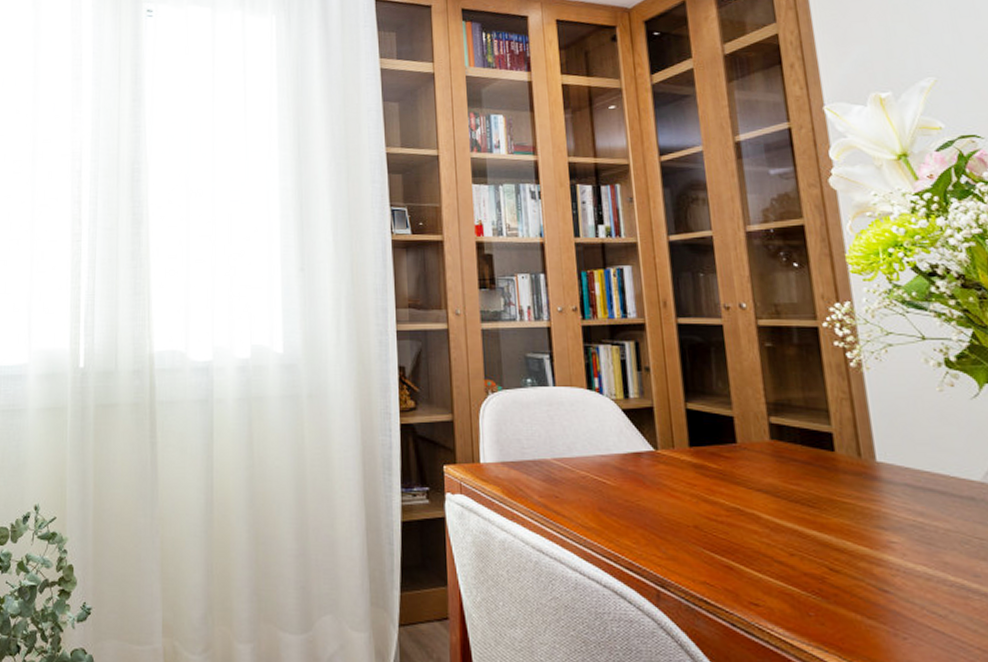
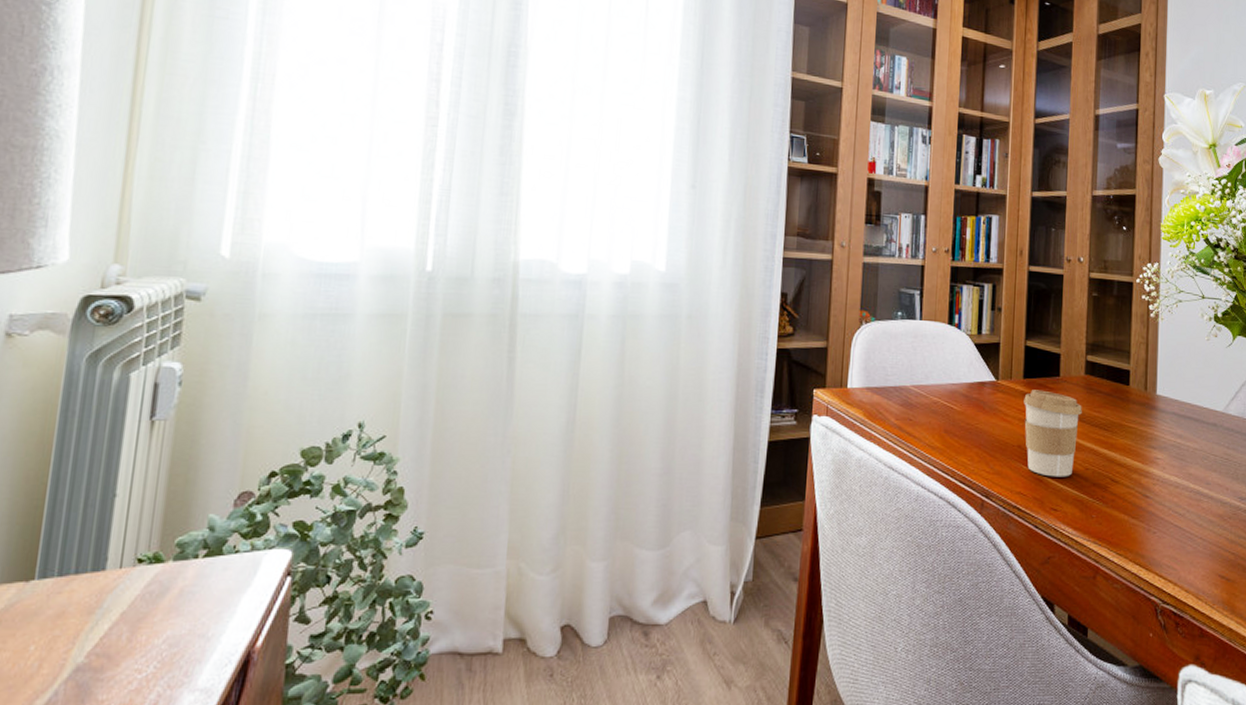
coffee cup: none [693,459,774,565] -> present [1024,389,1082,477]

